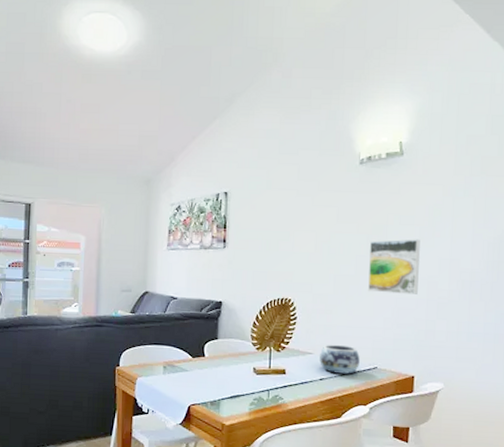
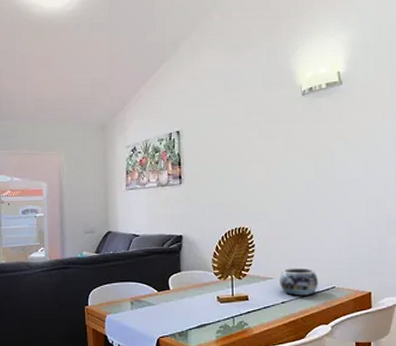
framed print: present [368,239,420,294] -> none [317,162,367,215]

